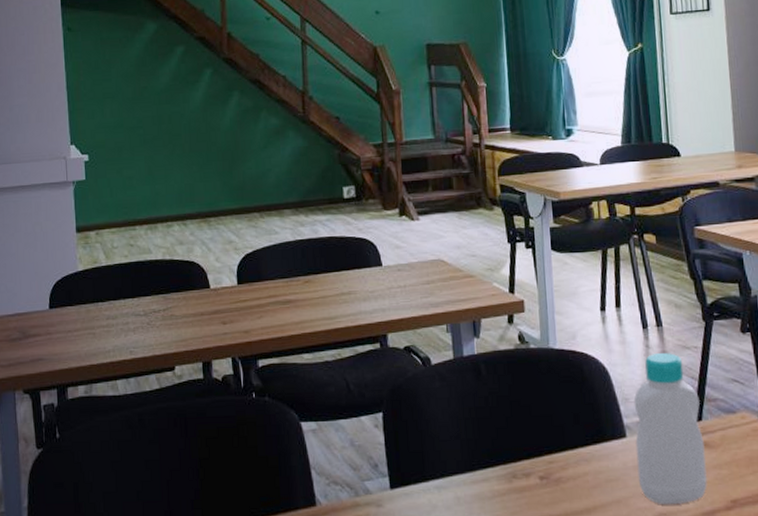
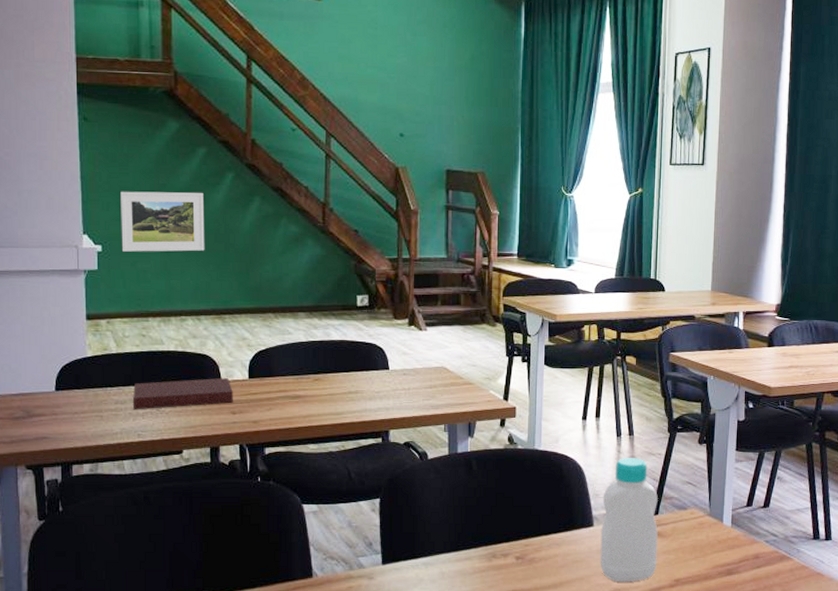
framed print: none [104,92,187,159] -> present [120,191,205,252]
notebook: none [124,285,223,325] -> present [133,378,233,410]

